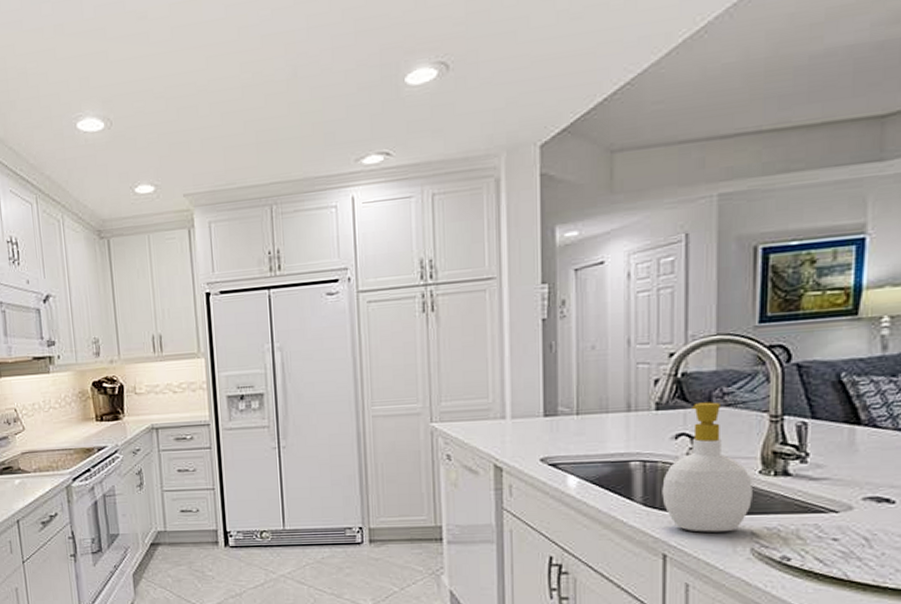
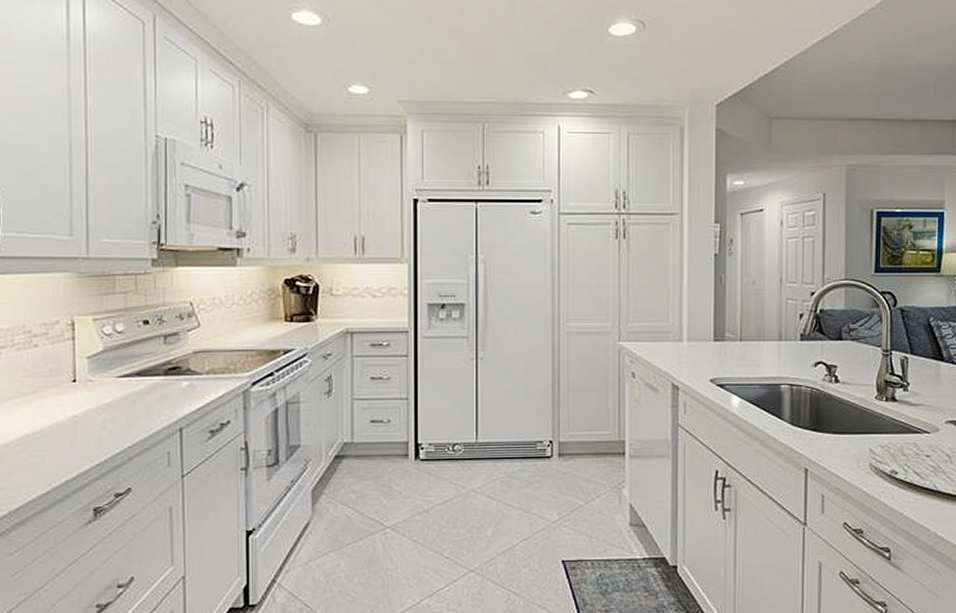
soap bottle: present [662,402,753,532] -> none [805,336,871,449]

